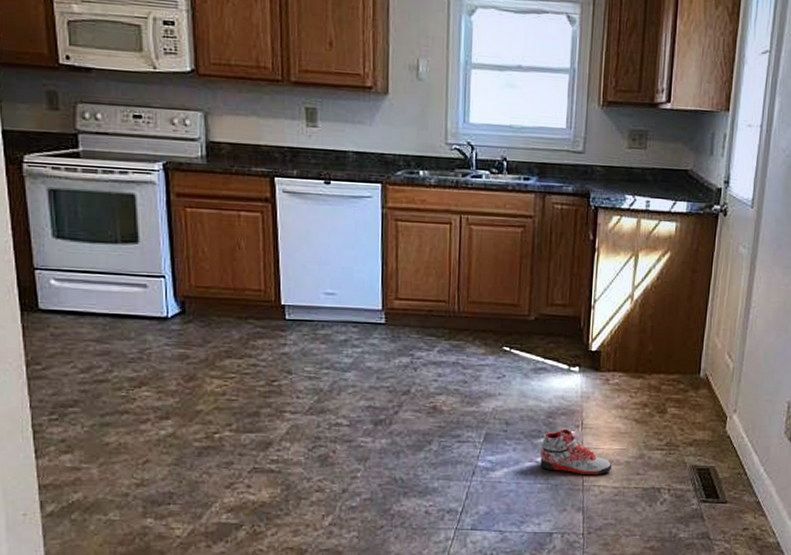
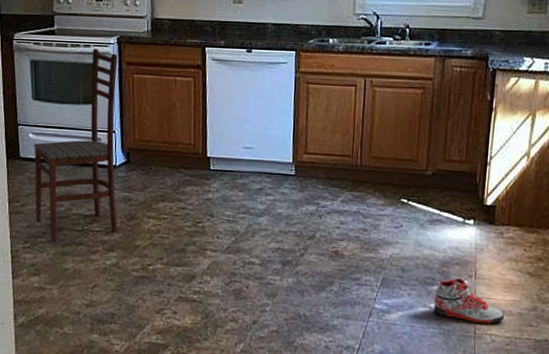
dining chair: none [57,176,173,411] -> present [34,49,118,242]

